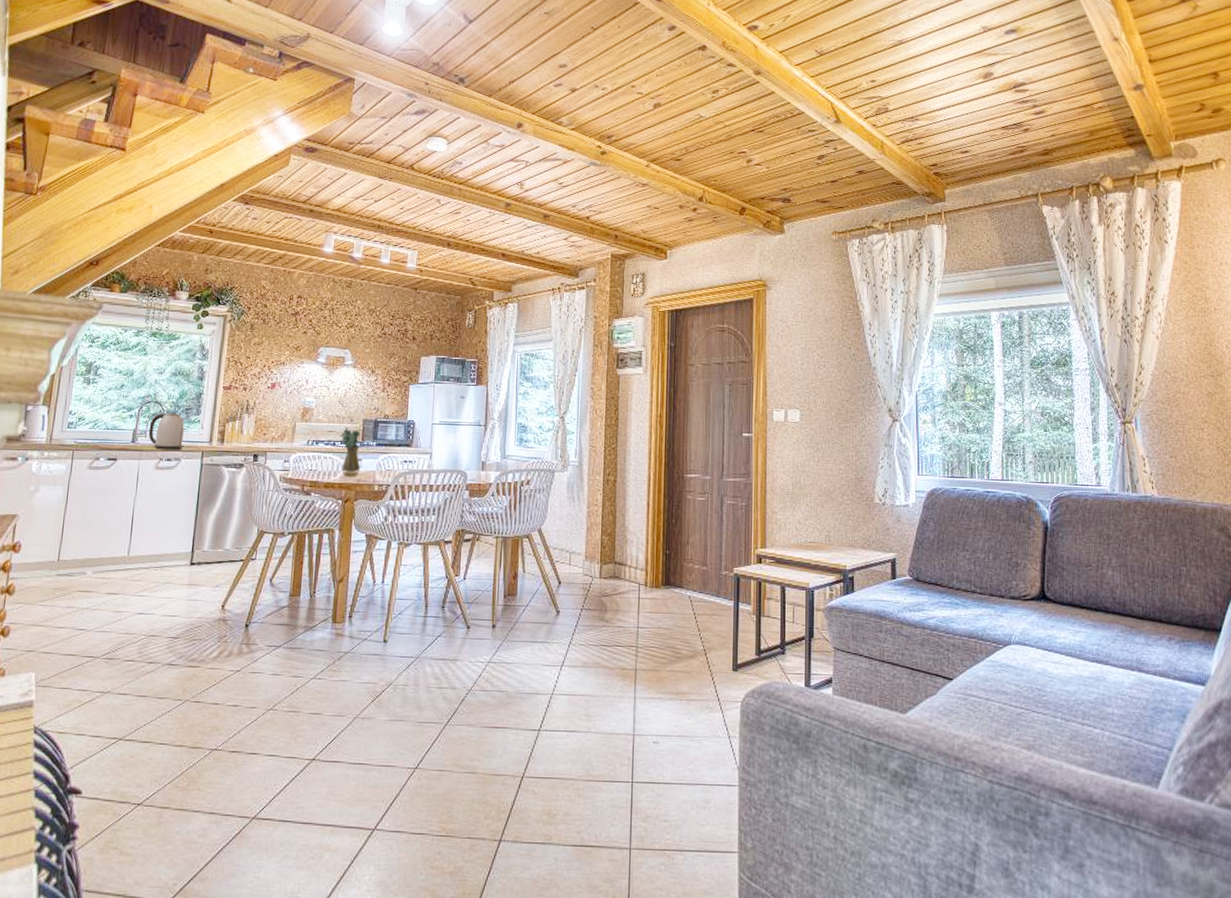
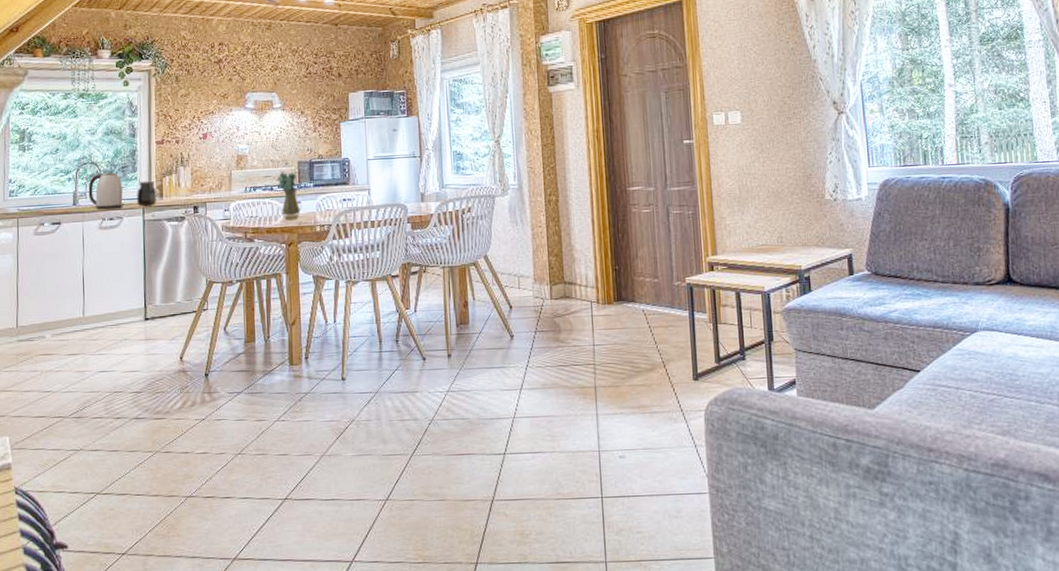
jar: none [197,424,219,450] -> present [137,180,157,207]

